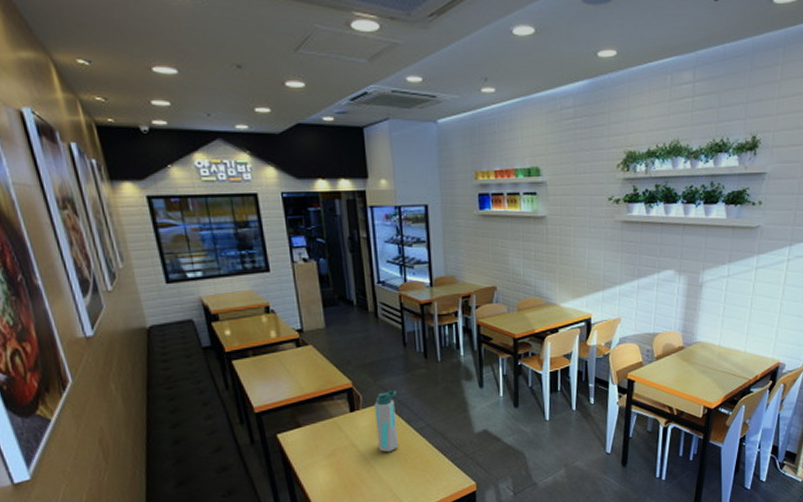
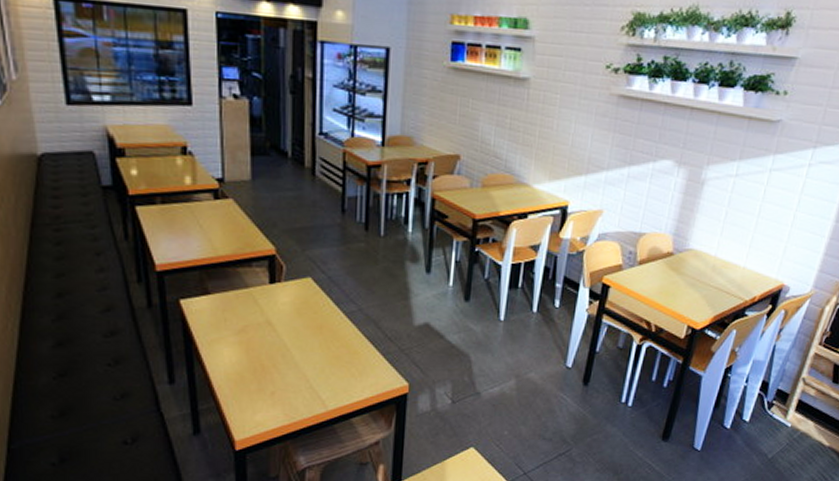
water bottle: present [374,390,398,453] -> none [298,263,328,337]

